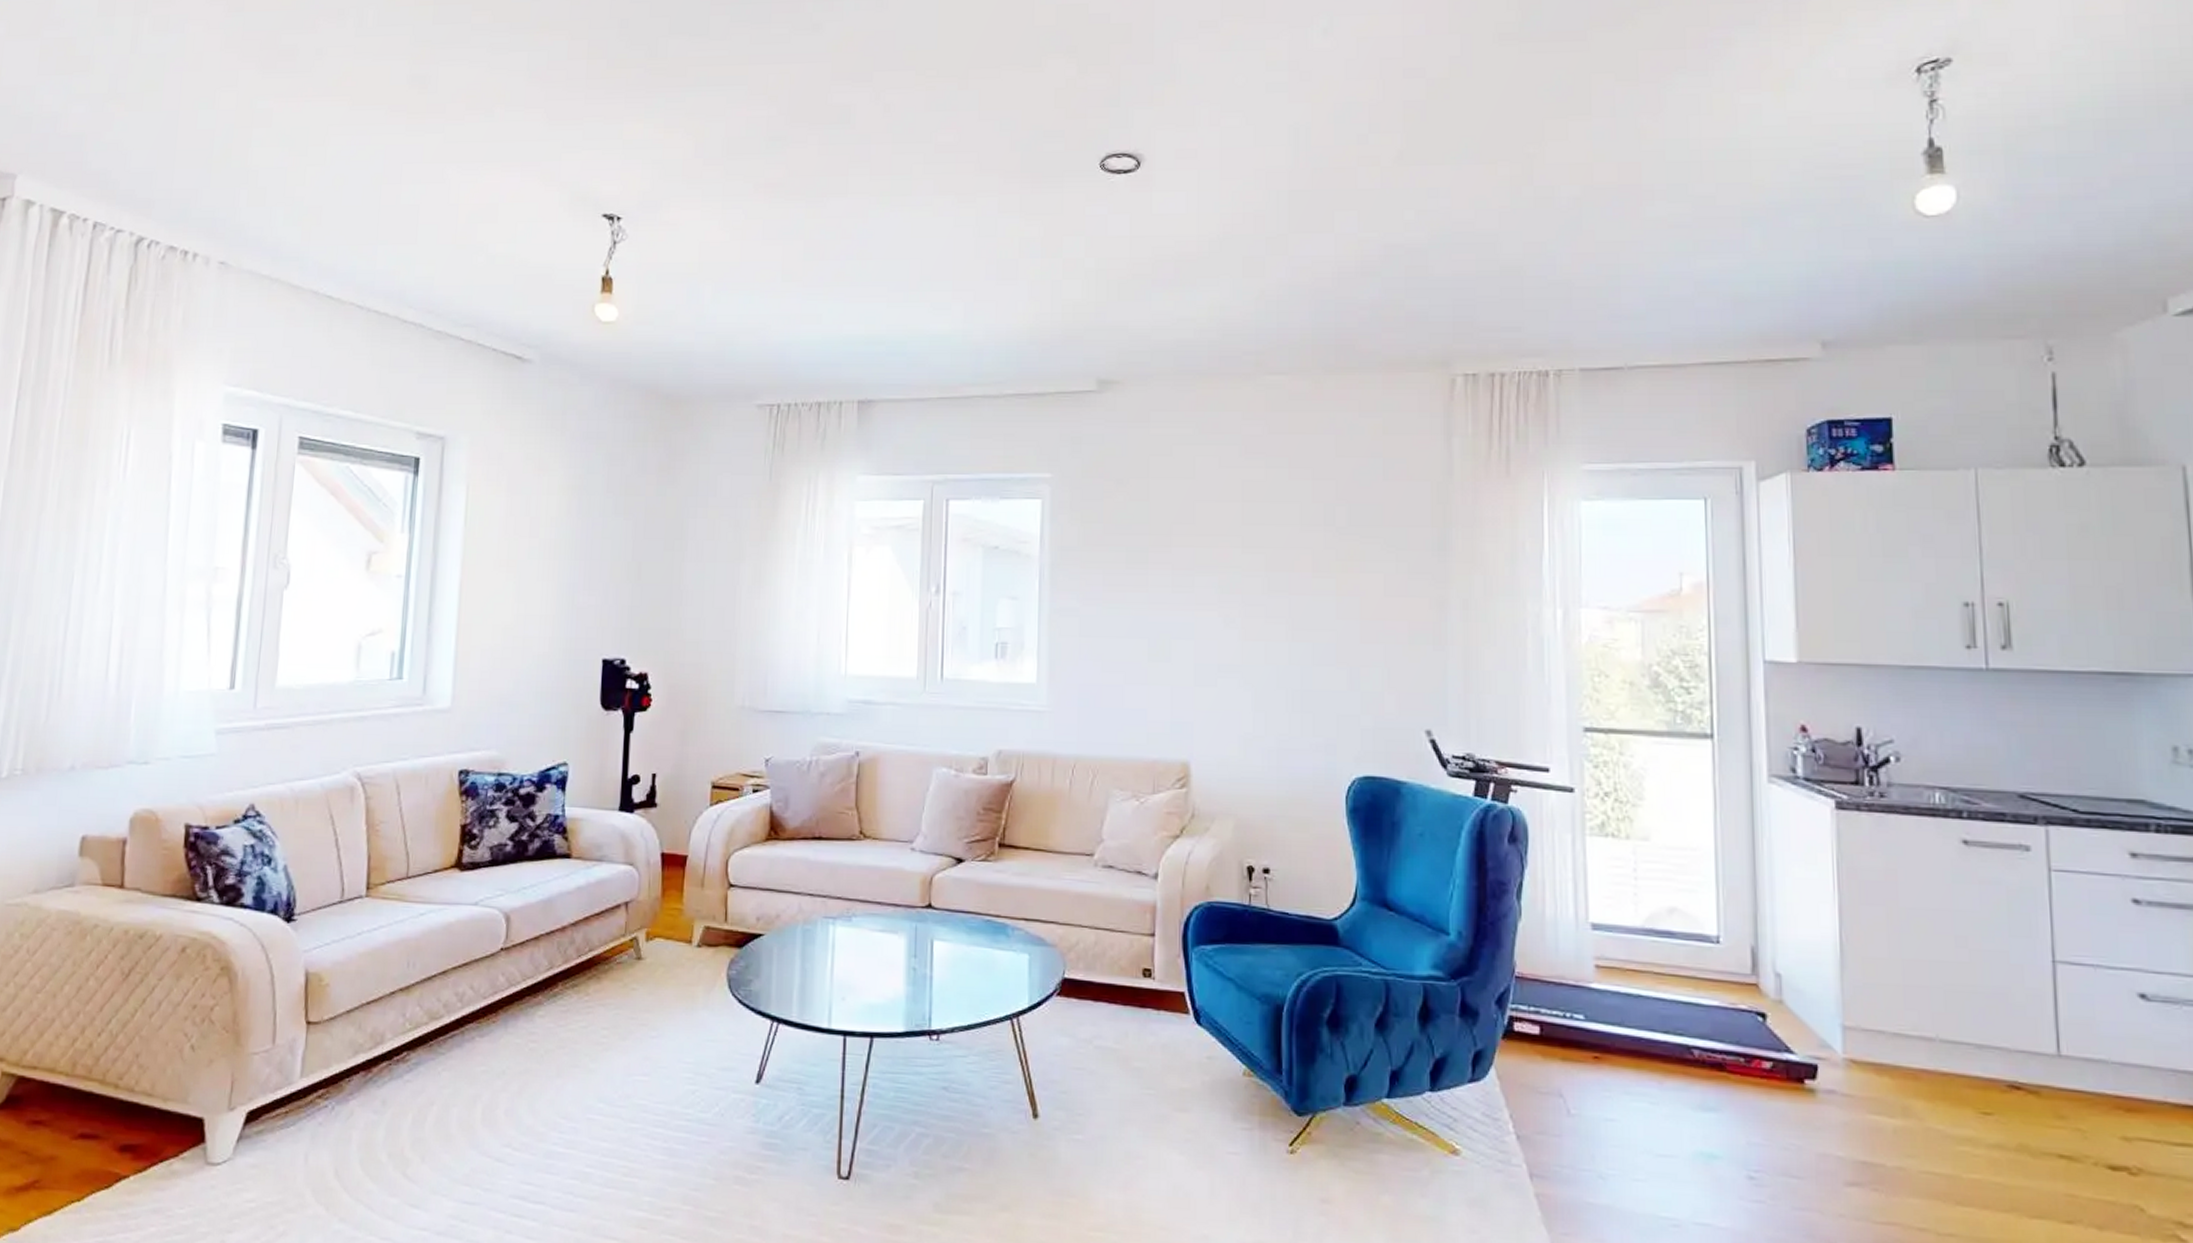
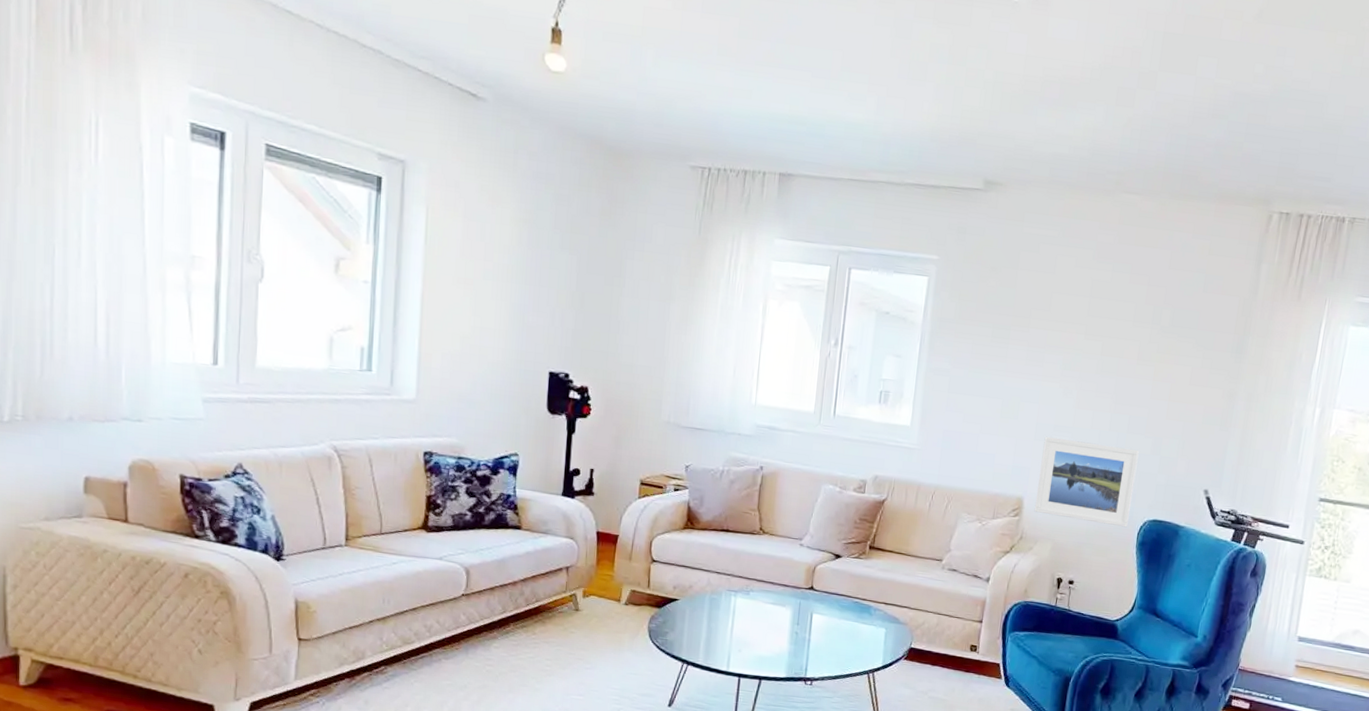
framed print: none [1205,680,1332,790] -> present [1034,436,1139,528]

